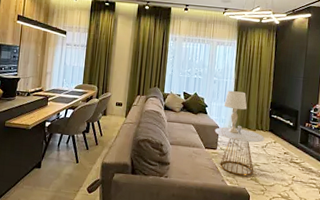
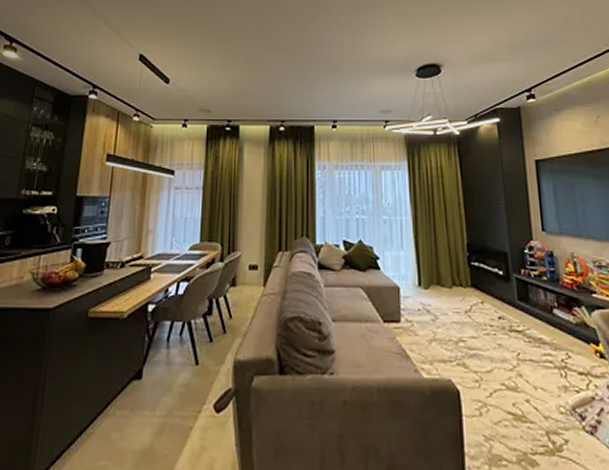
side table: present [214,125,265,176] -> none [393,282,467,360]
lamp: present [223,90,247,134] -> none [401,232,435,295]

